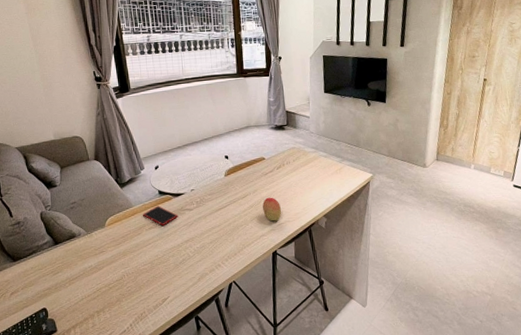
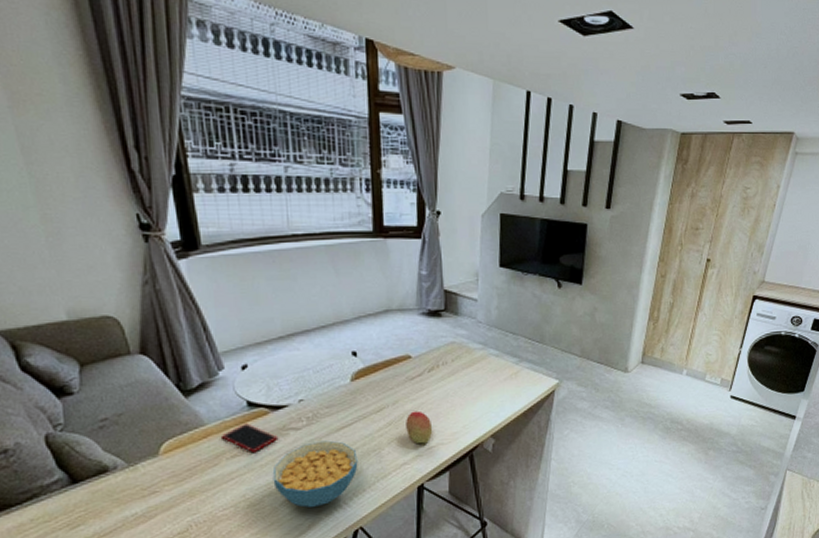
cereal bowl: none [175,218,231,266] -> present [272,440,358,508]

